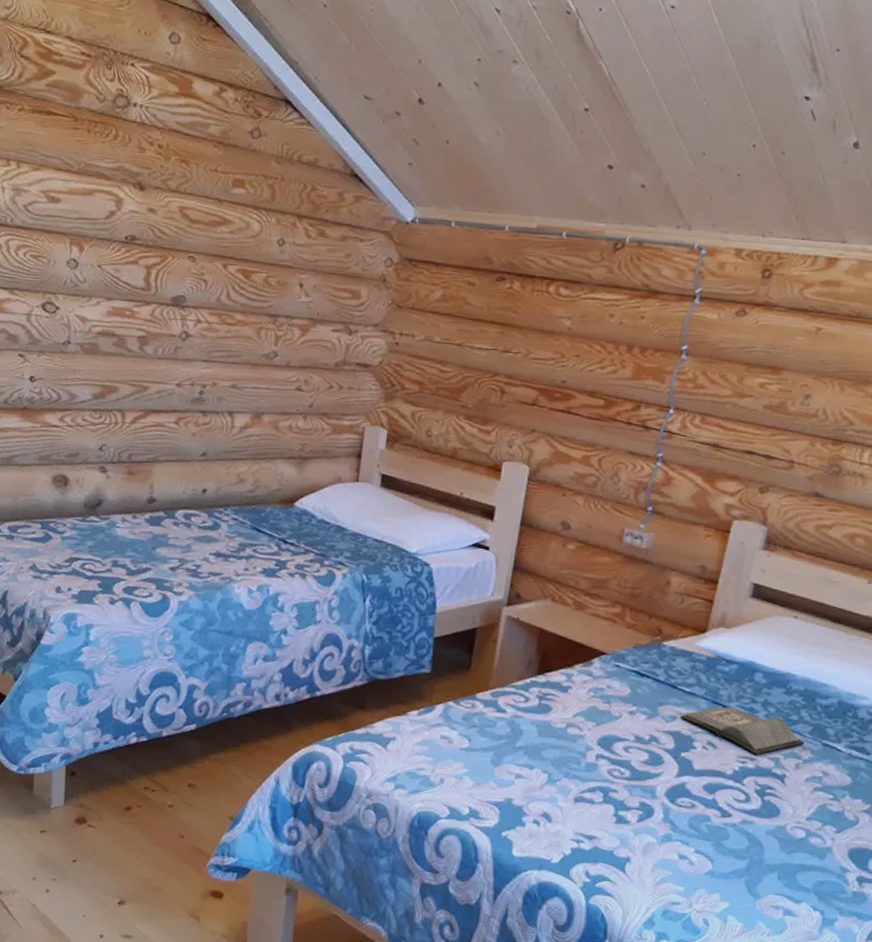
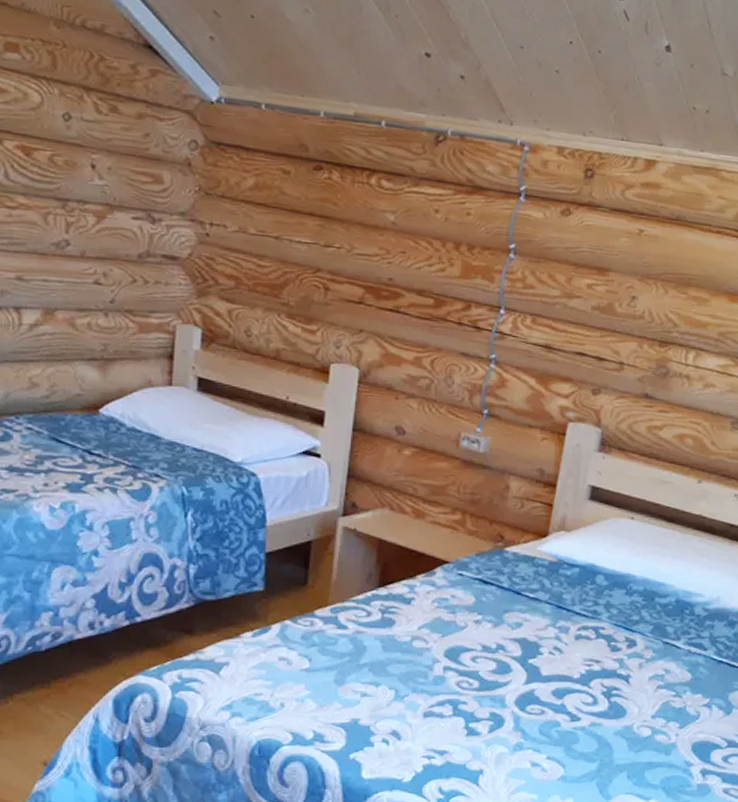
hardback book: present [680,706,805,756] -> none [526,611,647,658]

